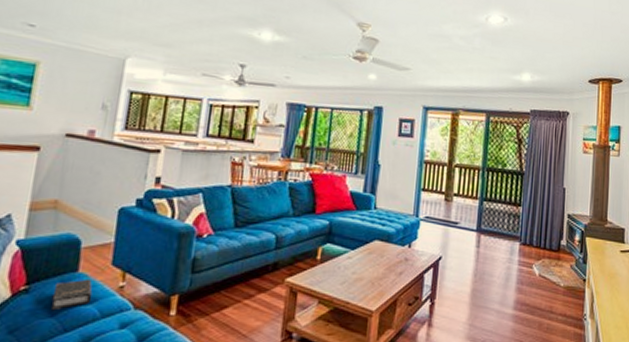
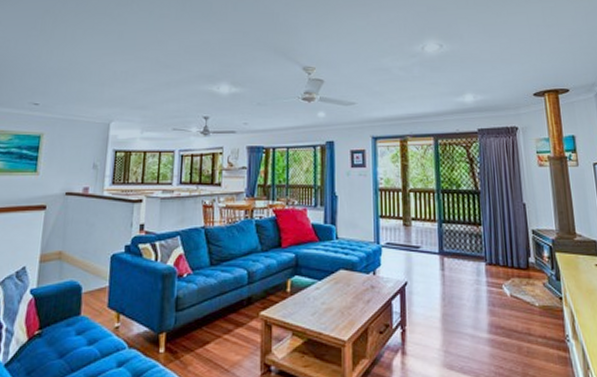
hardback book: present [50,278,93,311] -> none [59,321,93,353]

